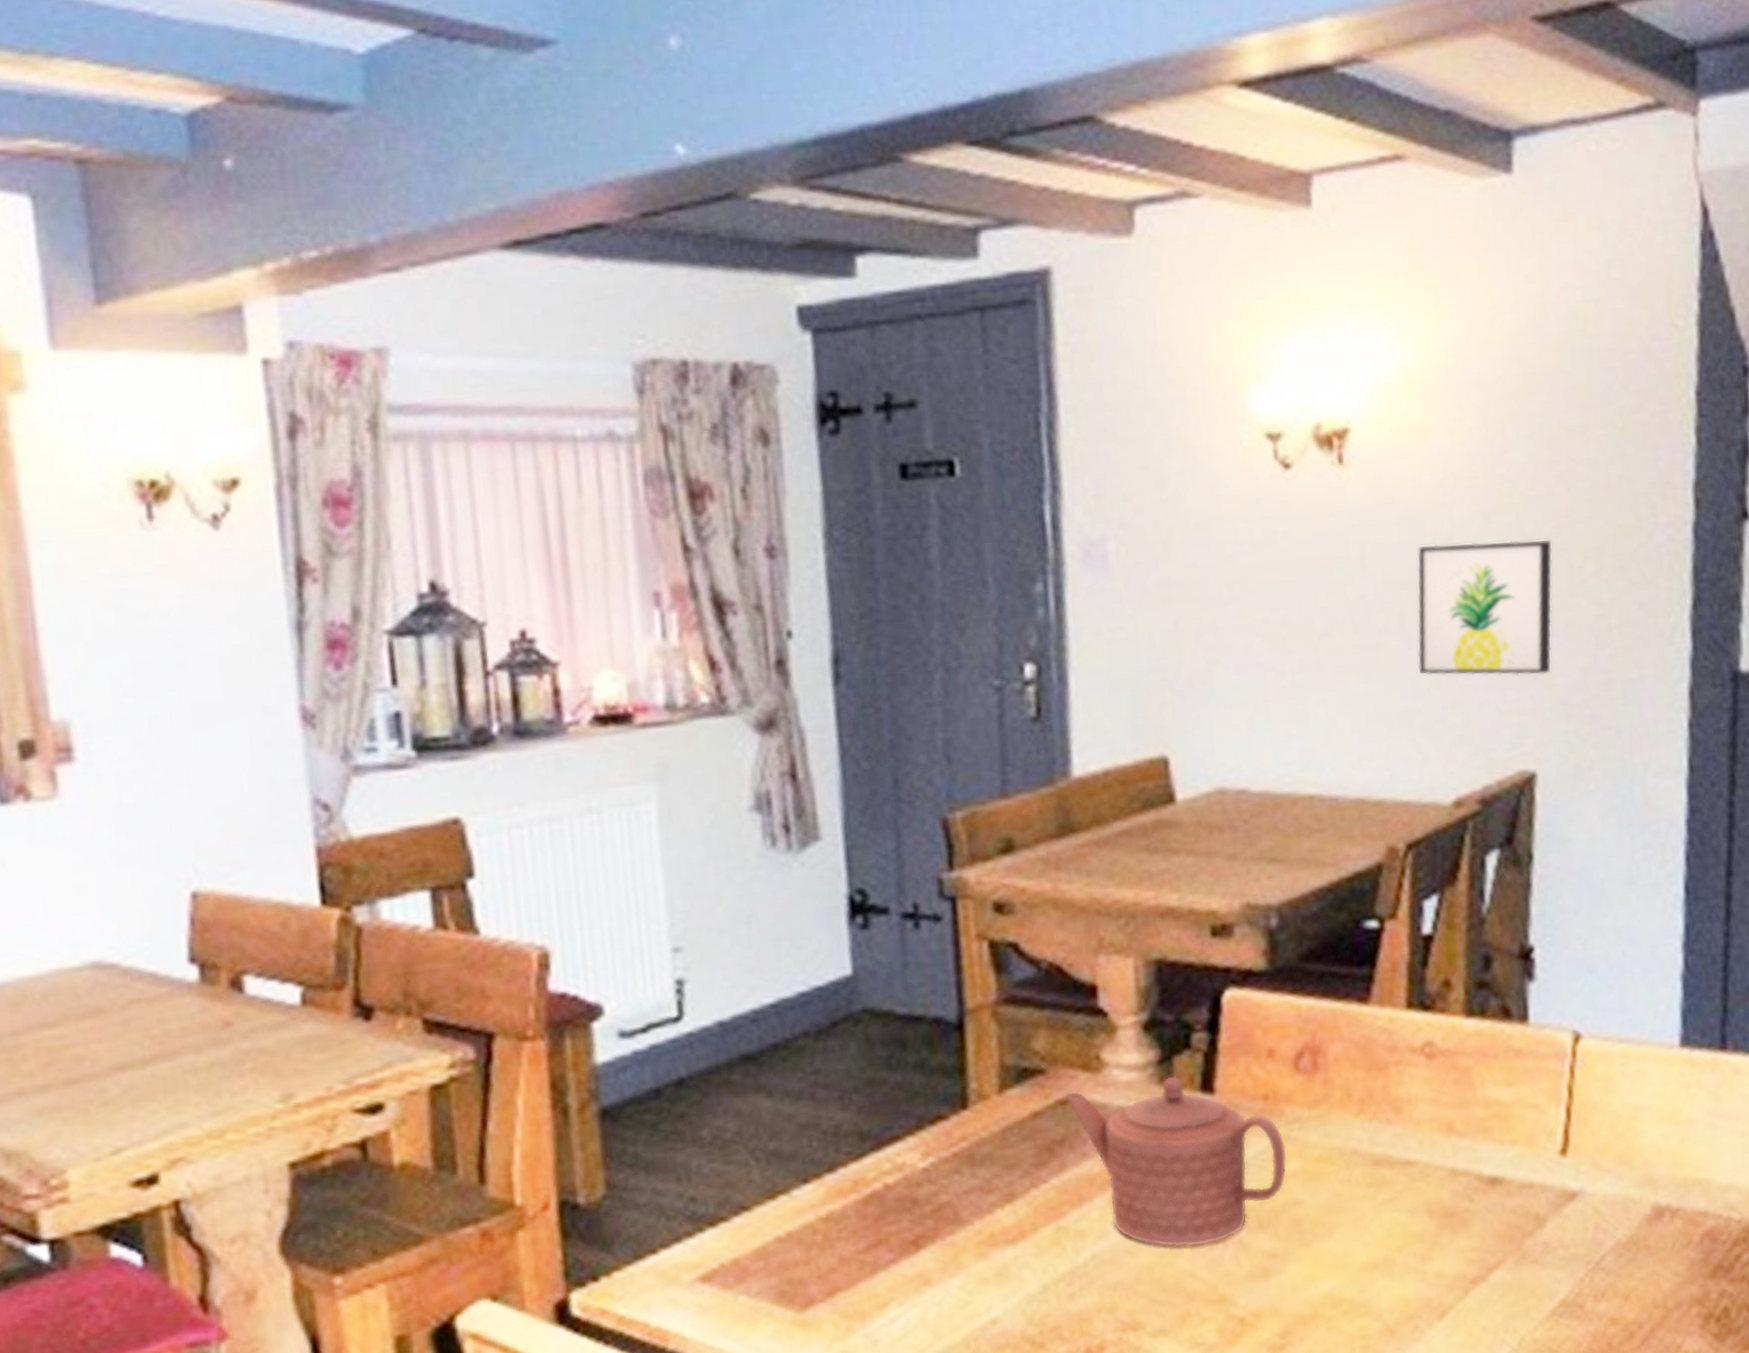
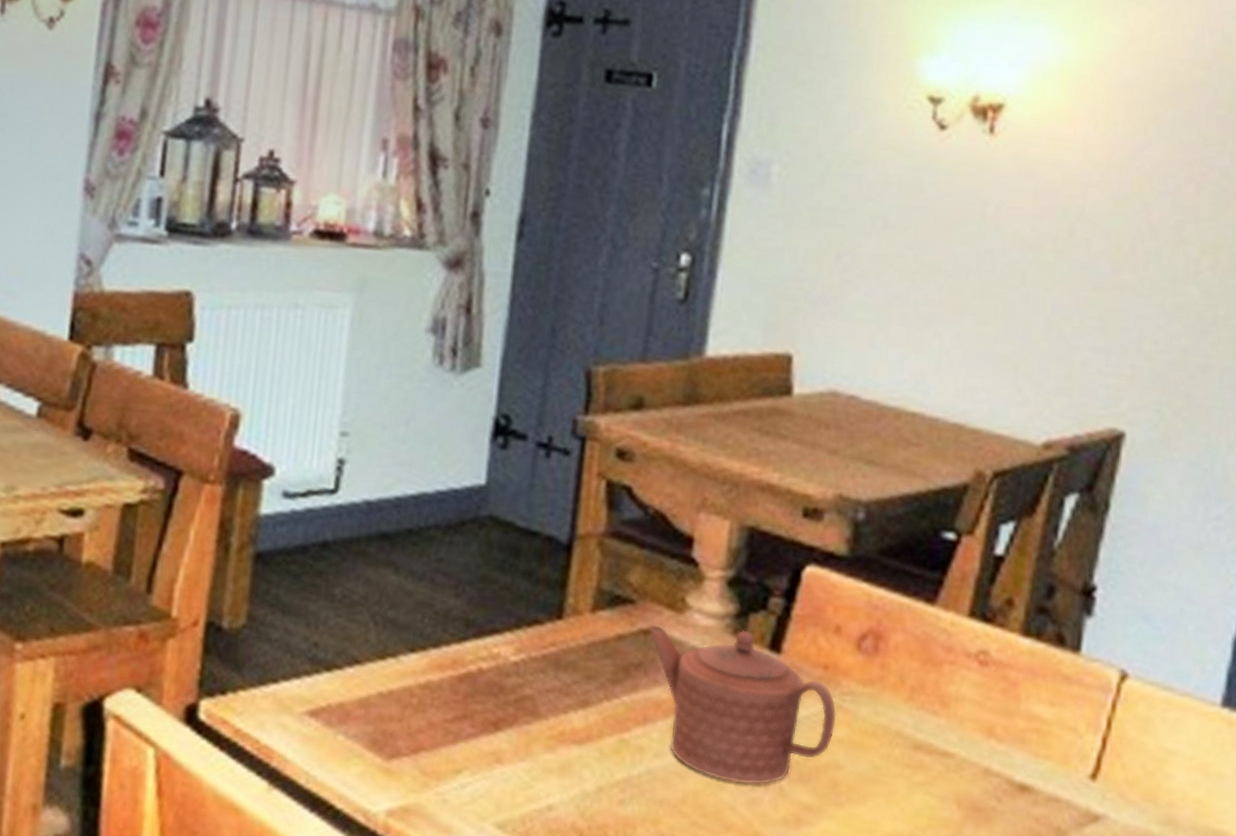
wall art: present [1417,539,1553,676] -> none [1031,217,1174,349]

